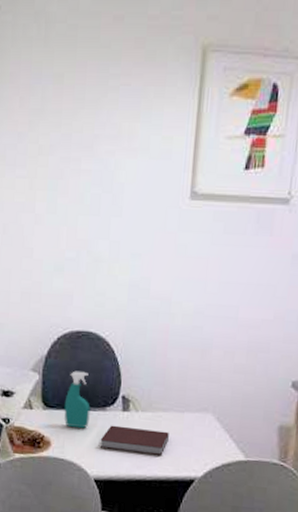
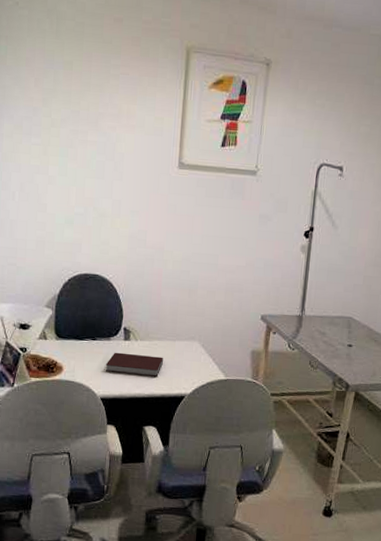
spray bottle: present [64,370,90,429] -> none [74,307,97,356]

